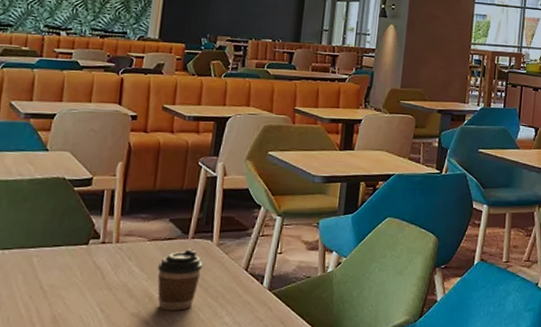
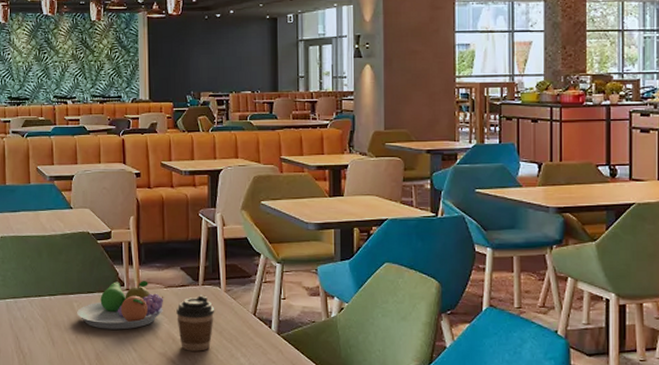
fruit bowl: none [34,233,146,288] -> present [76,281,164,330]

